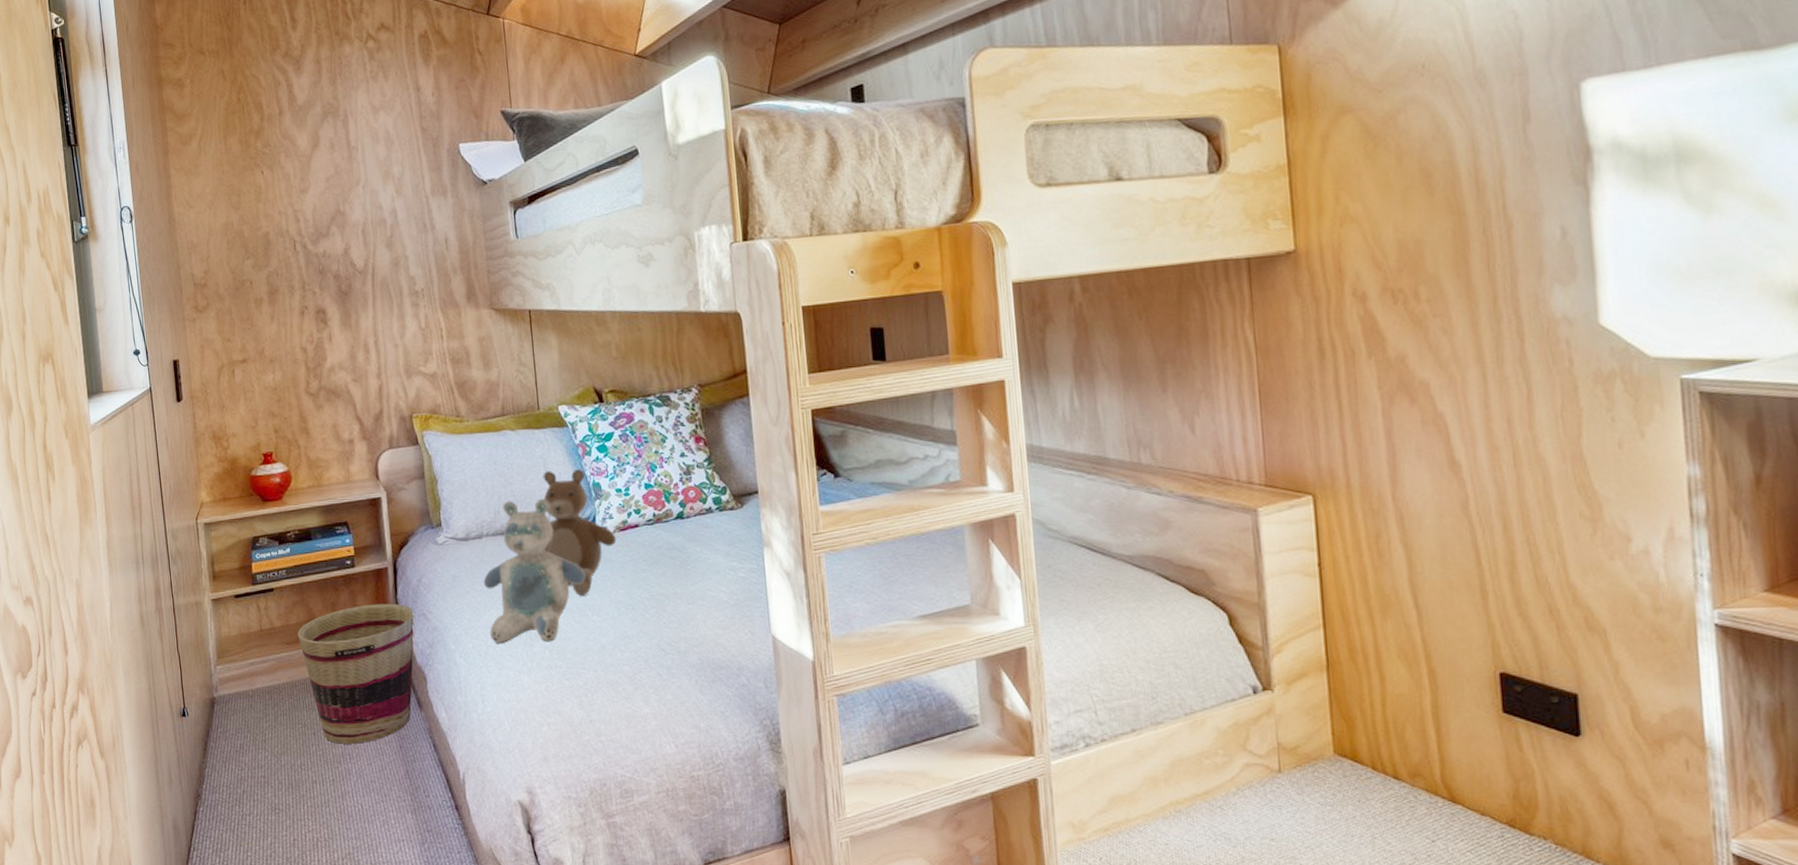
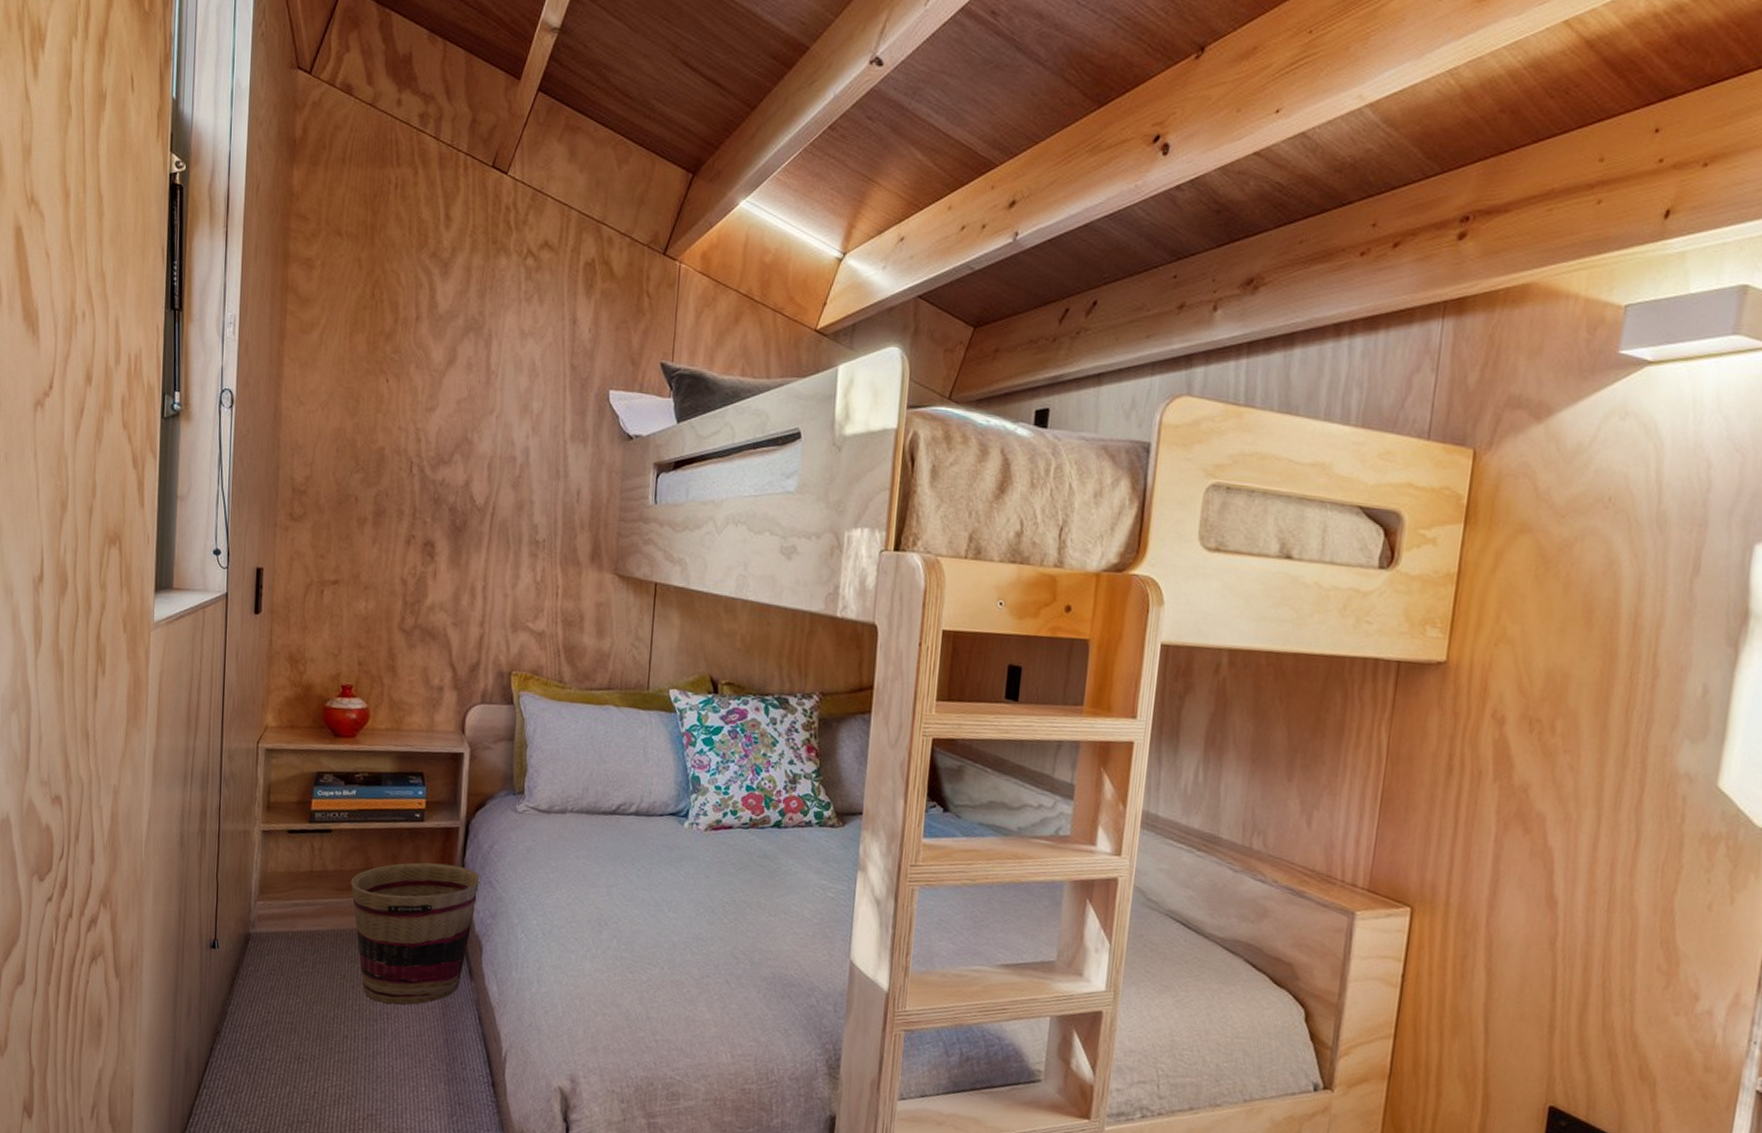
polar bear: present [483,498,586,643] -> none [557,779,668,932]
bear: present [542,469,617,596] -> none [628,755,708,890]

